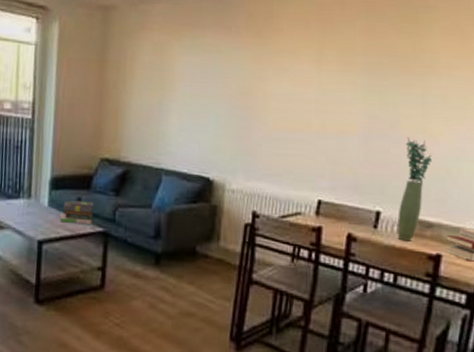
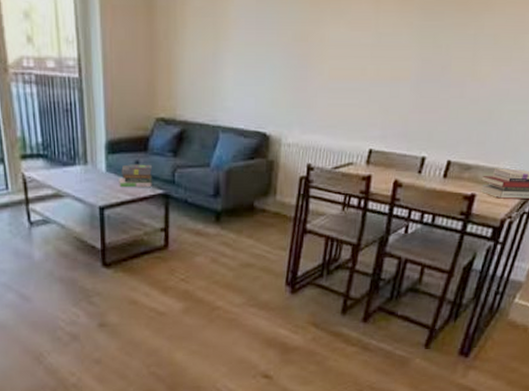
vase: present [397,138,432,241] -> none [438,81,477,184]

